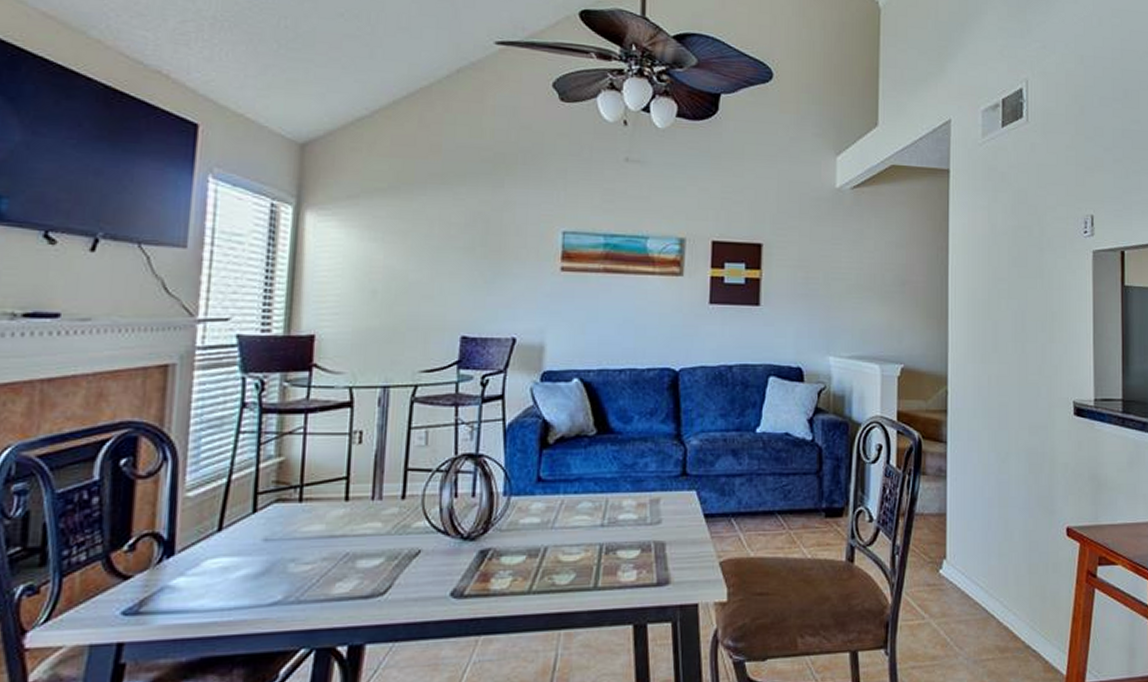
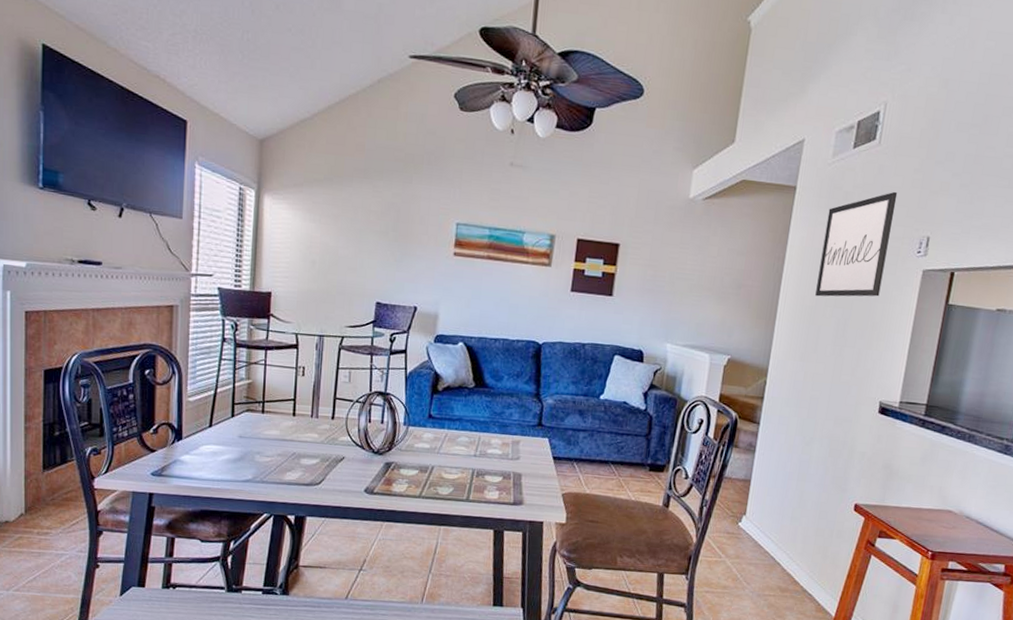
wall art: none [987,169,1054,288] -> present [815,191,898,297]

